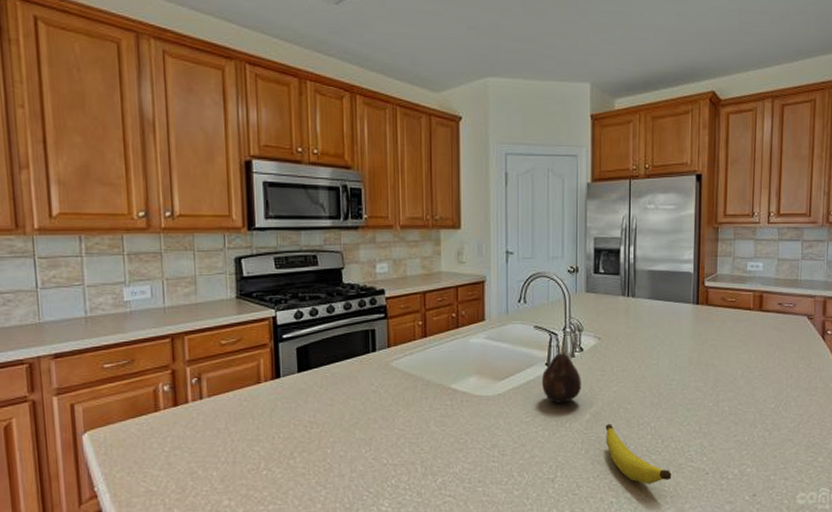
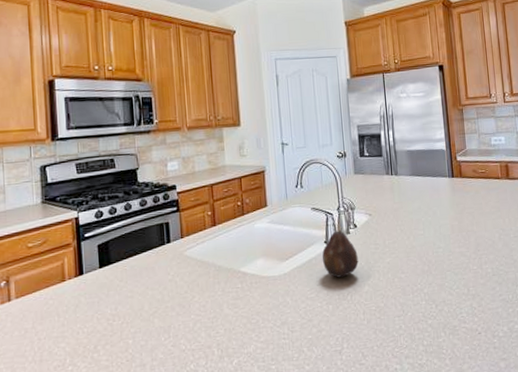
banana: present [605,424,672,484] -> none [383,293,448,349]

